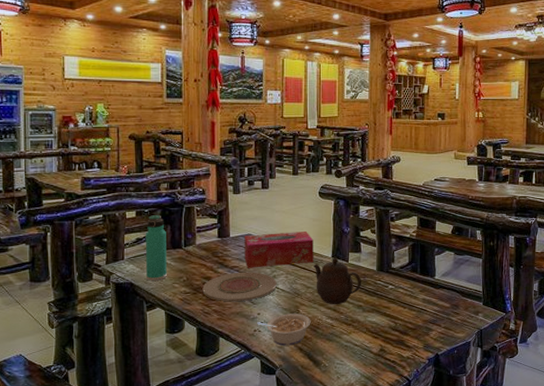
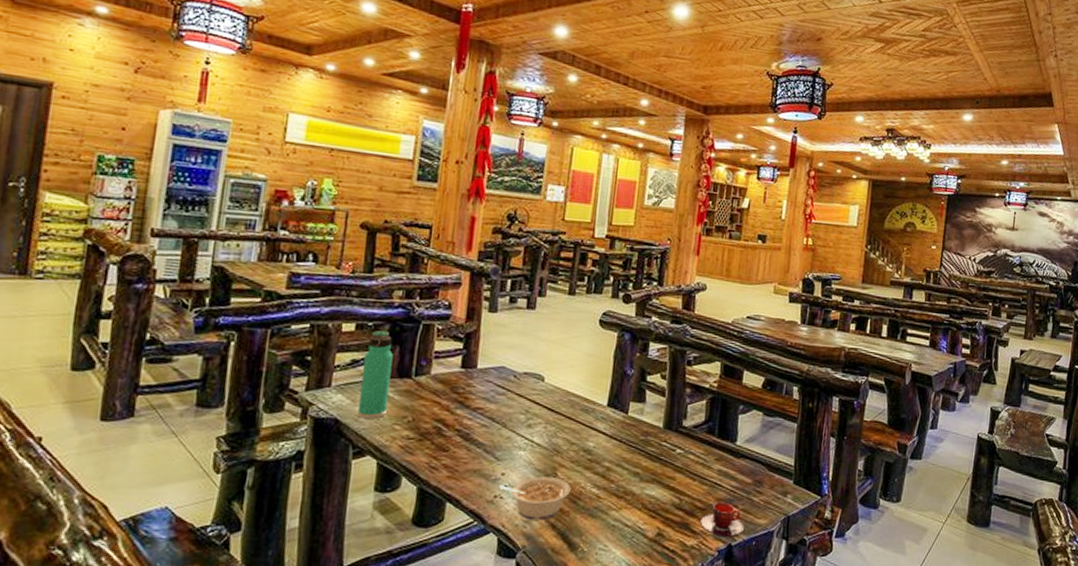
plate: present [202,272,277,302] -> none [431,416,532,456]
tissue box: present [244,232,314,268] -> none [492,367,586,413]
teapot: present [314,257,362,305] -> none [582,406,643,470]
teacup: none [413,322,448,349] -> present [700,501,745,538]

